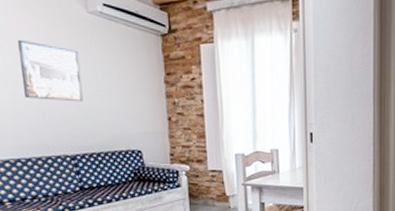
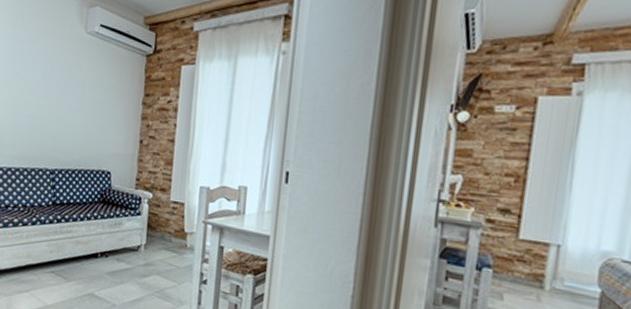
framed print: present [18,39,83,102] -> none [25,57,73,118]

